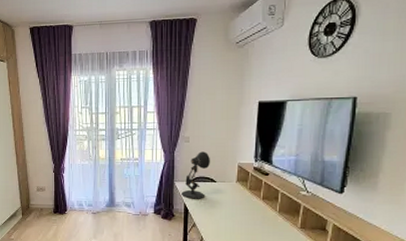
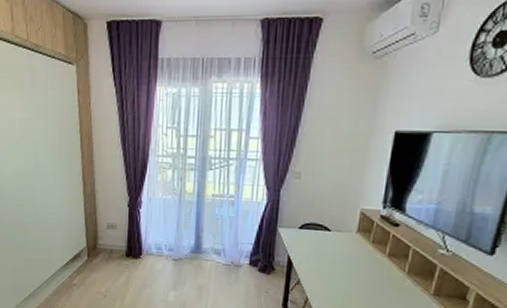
desk lamp: present [181,151,211,199] -> none [285,191,327,251]

